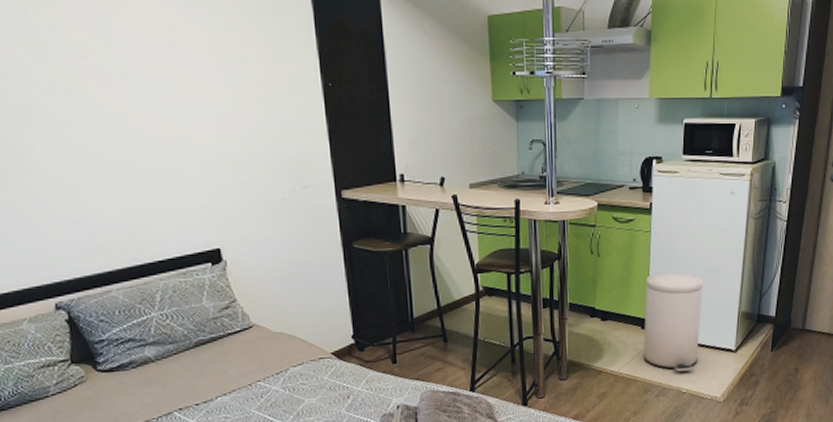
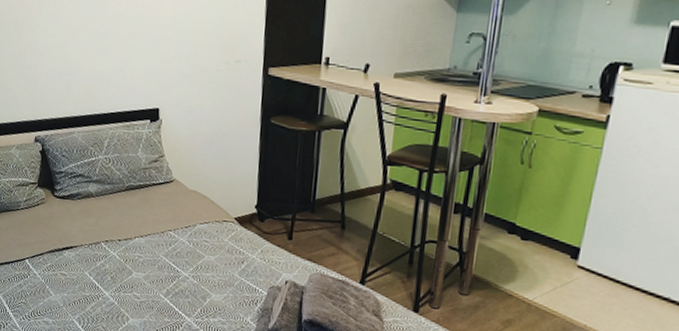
pedal bin: present [643,271,704,372] -> none [567,197,667,321]

